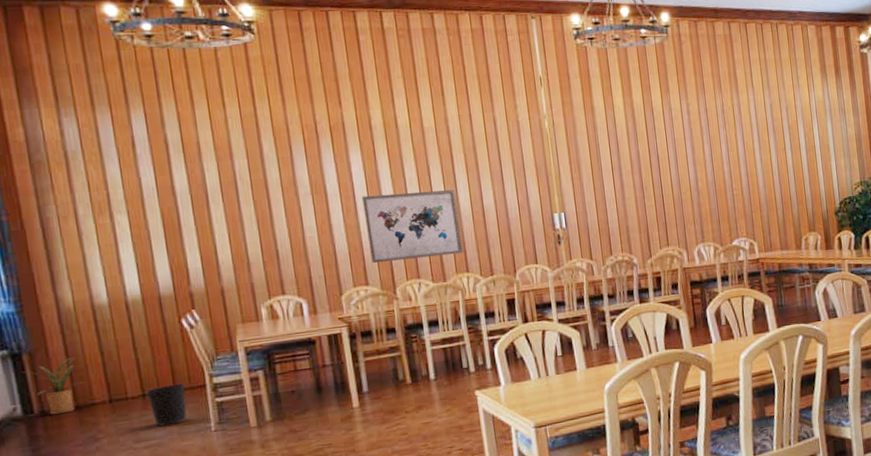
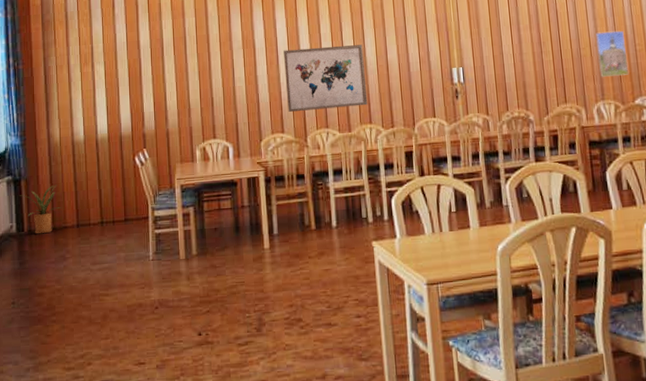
wastebasket: present [146,383,187,427] -> none [104,214,133,252]
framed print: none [696,175,727,221] -> present [596,30,629,77]

